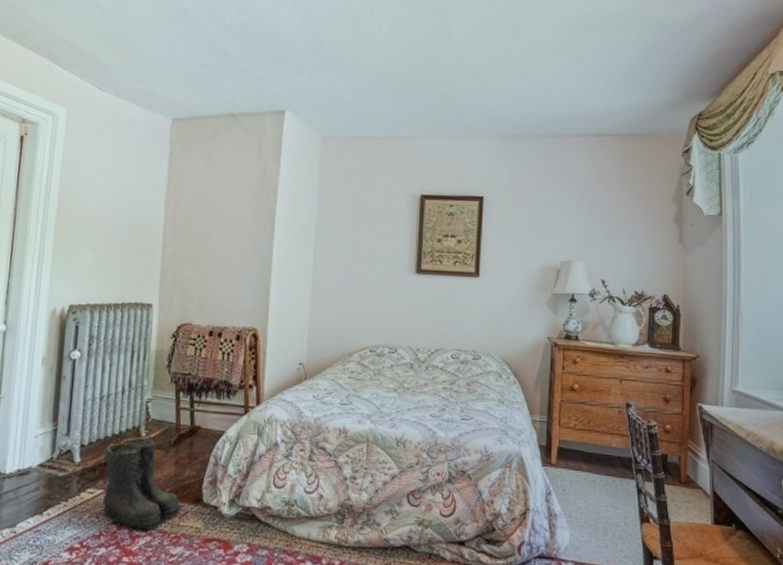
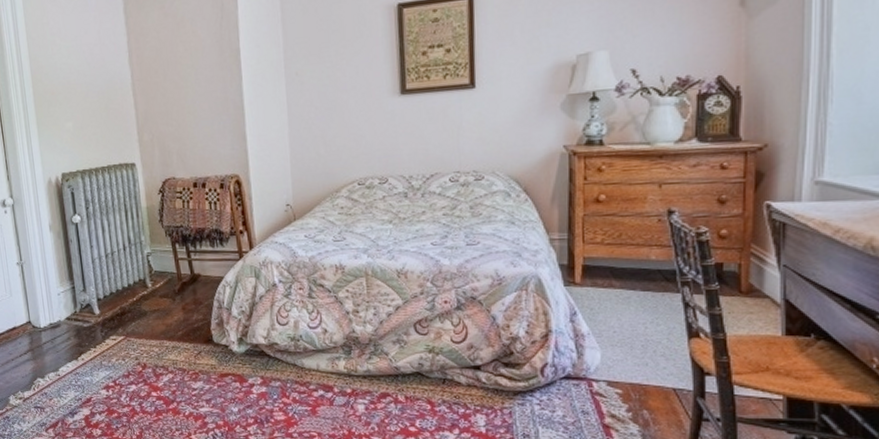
boots: present [102,437,183,530] -> none [119,288,196,369]

